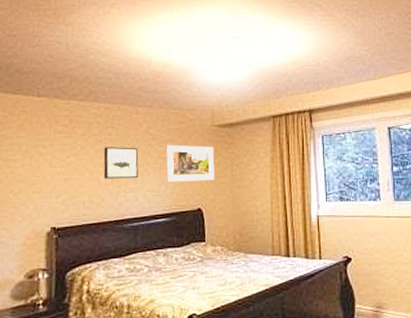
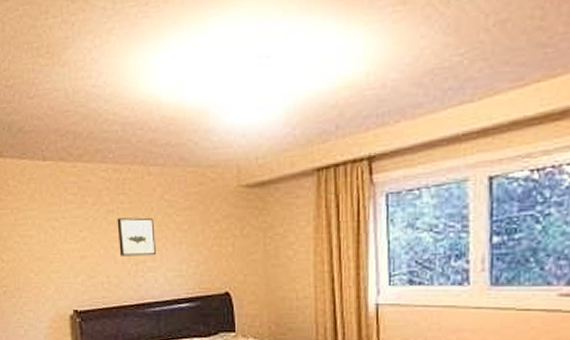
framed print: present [165,144,215,182] -> none [184,212,244,260]

